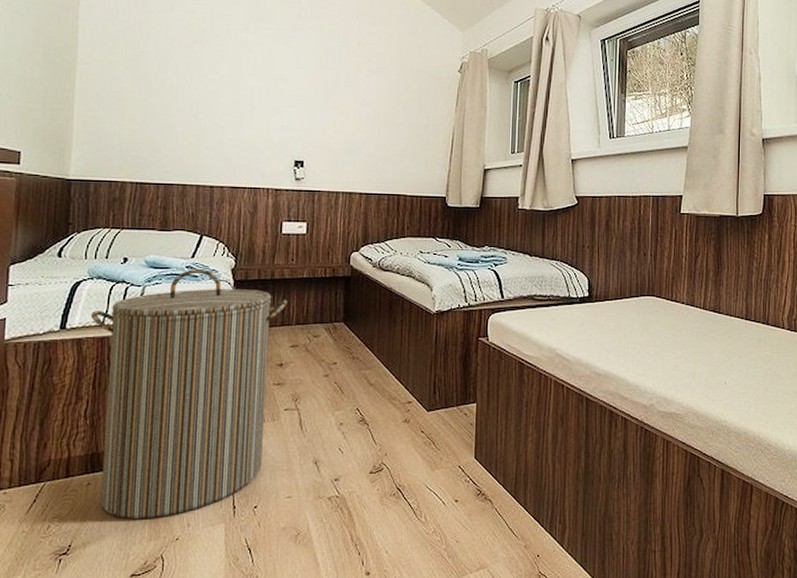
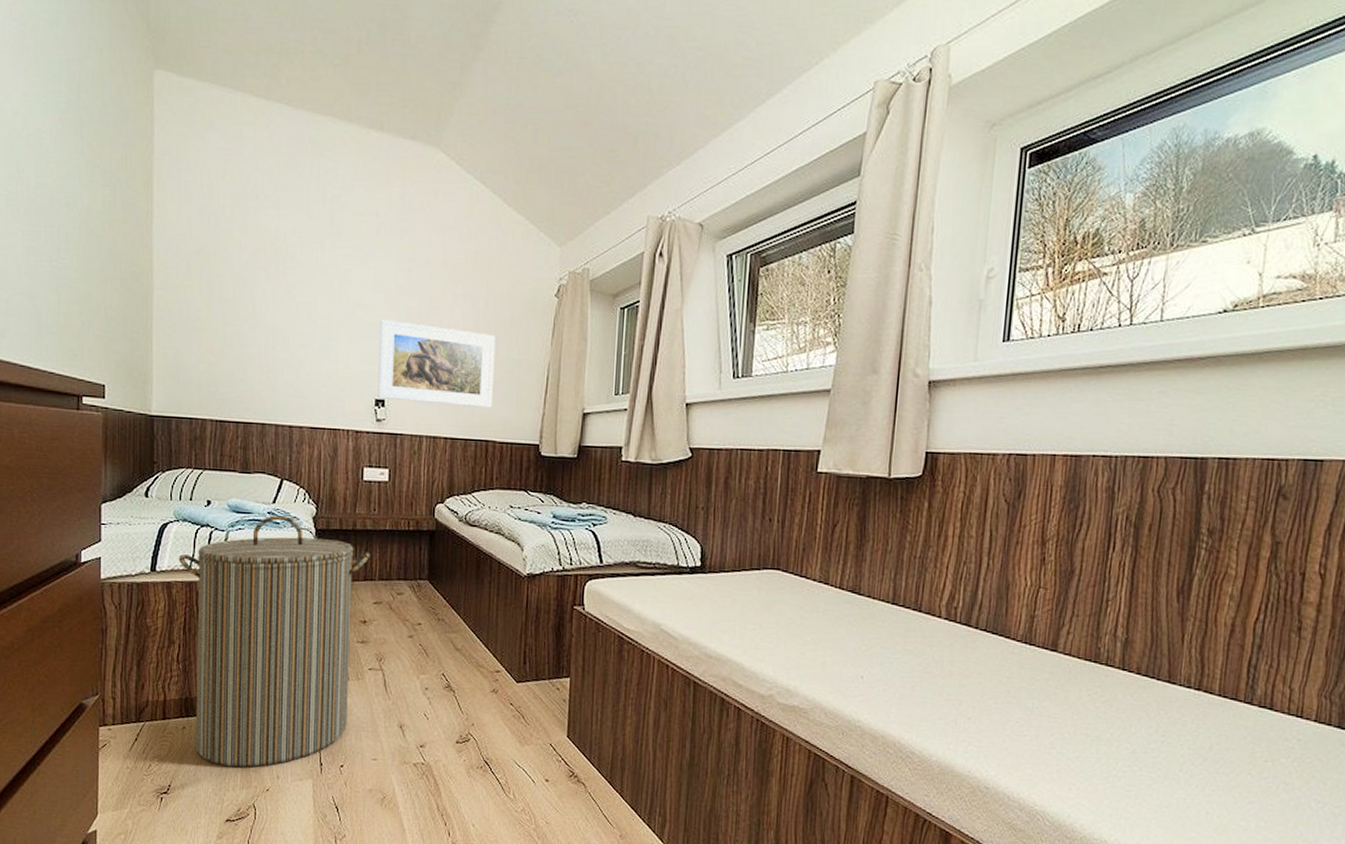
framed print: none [297,91,406,167] -> present [378,320,496,409]

